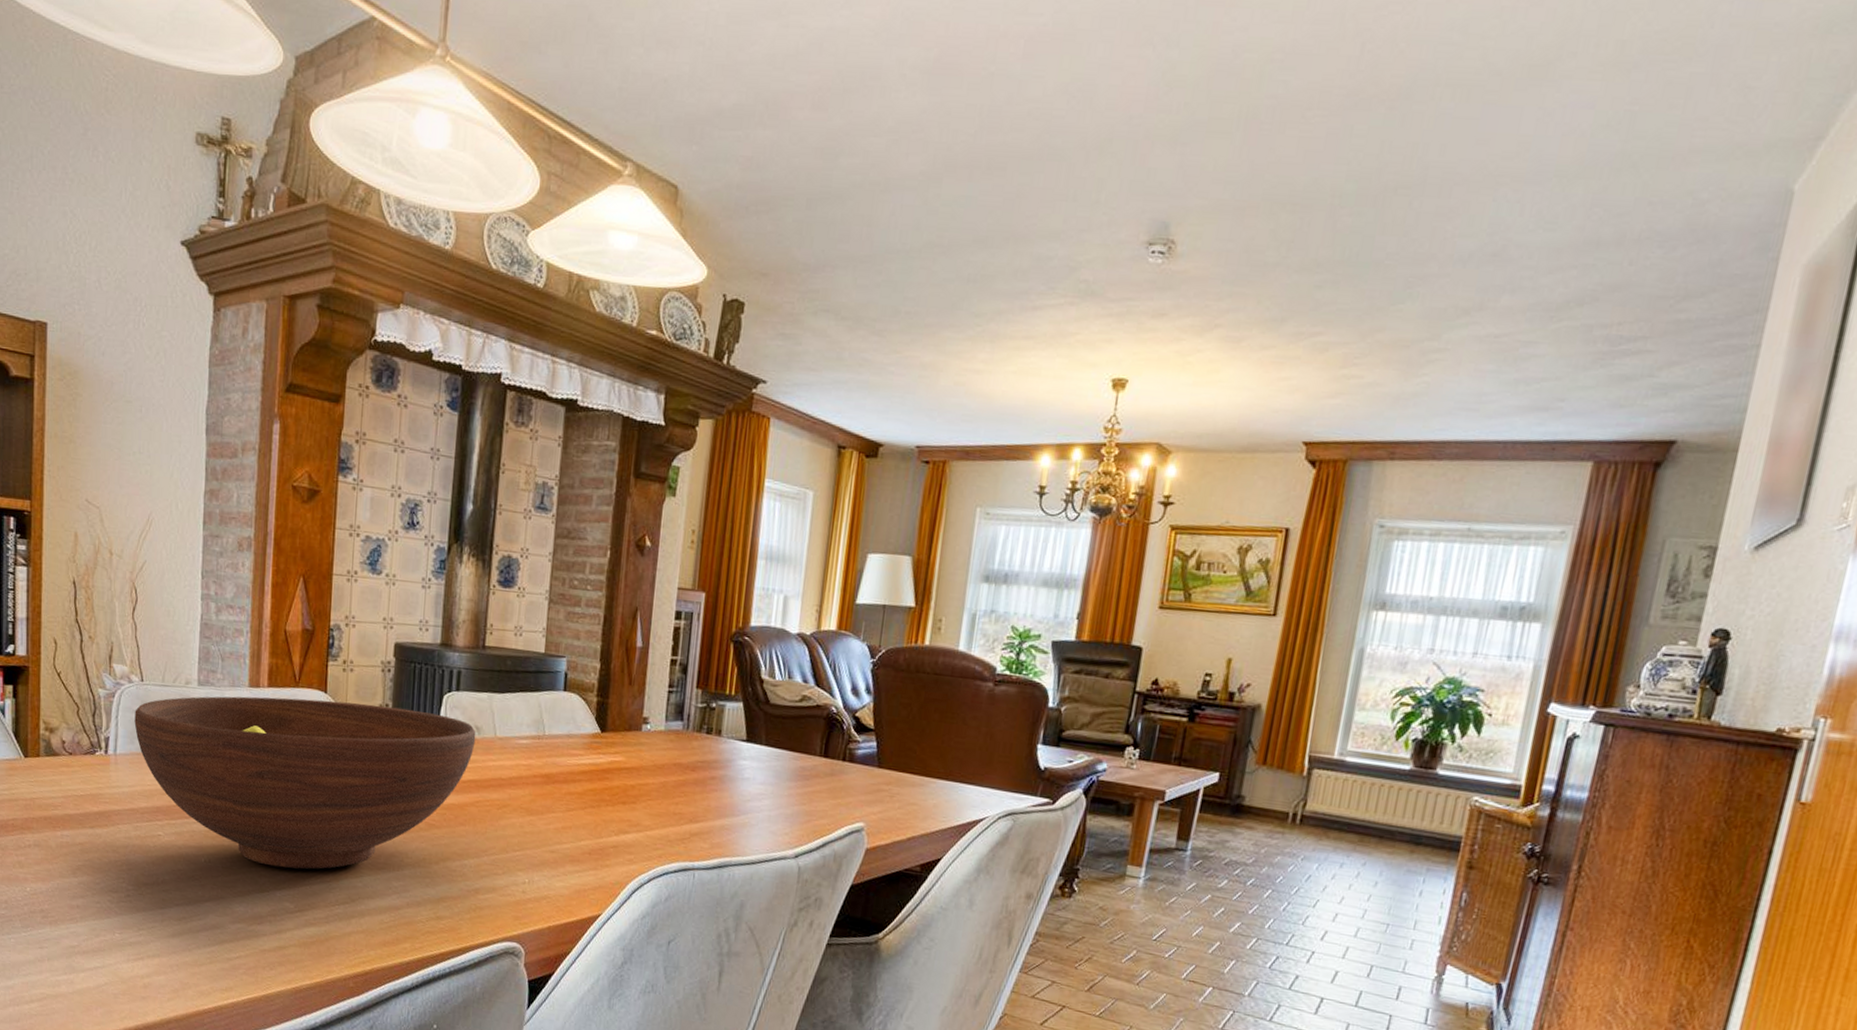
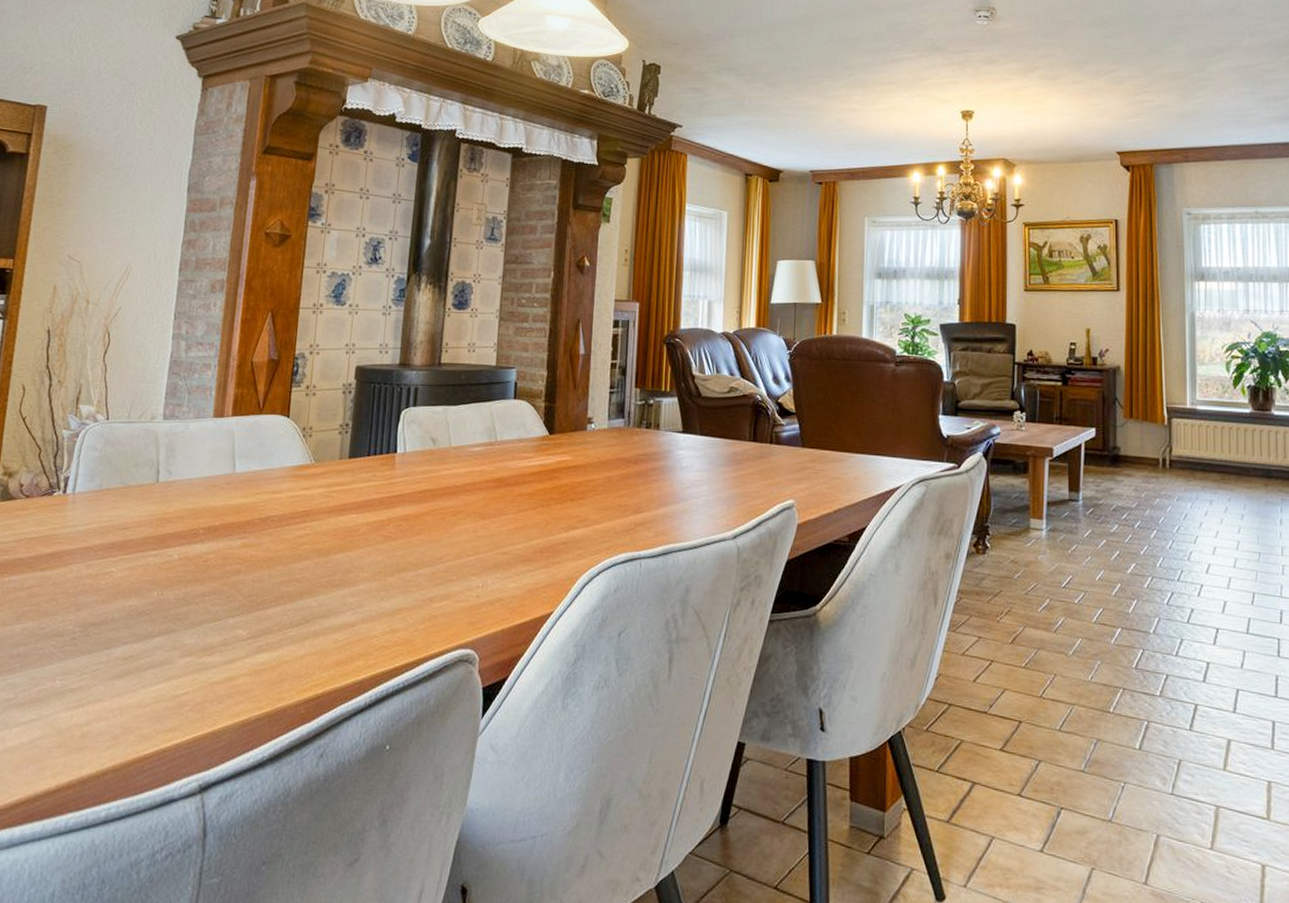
fruit bowl: present [134,696,476,869] -> none [96,424,432,594]

